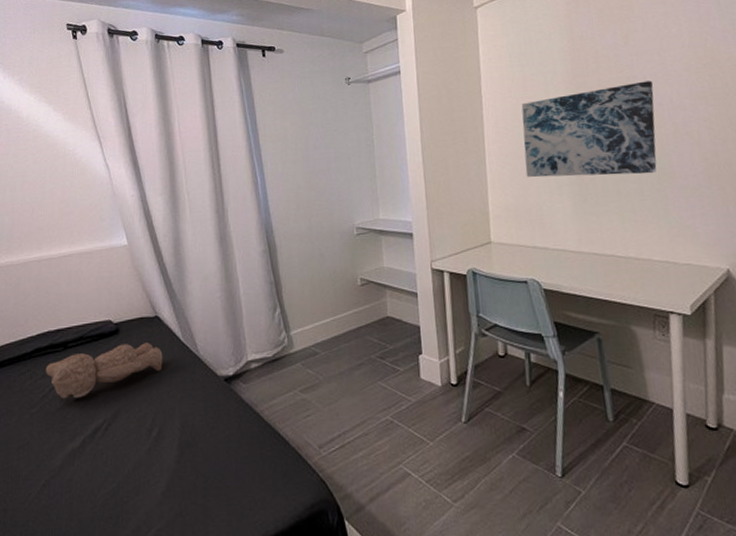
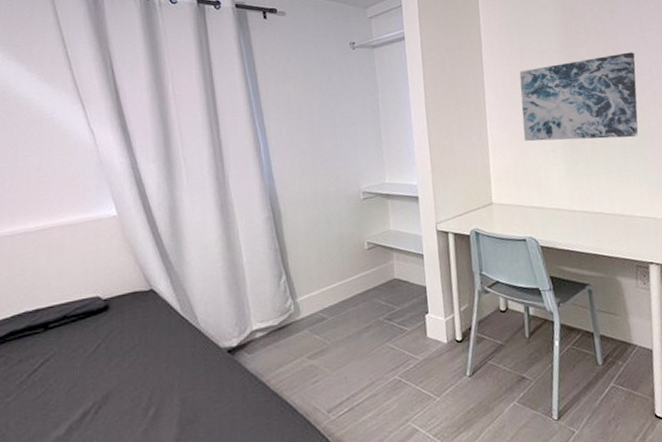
teddy bear: present [45,343,163,400] -> none [23,318,160,385]

